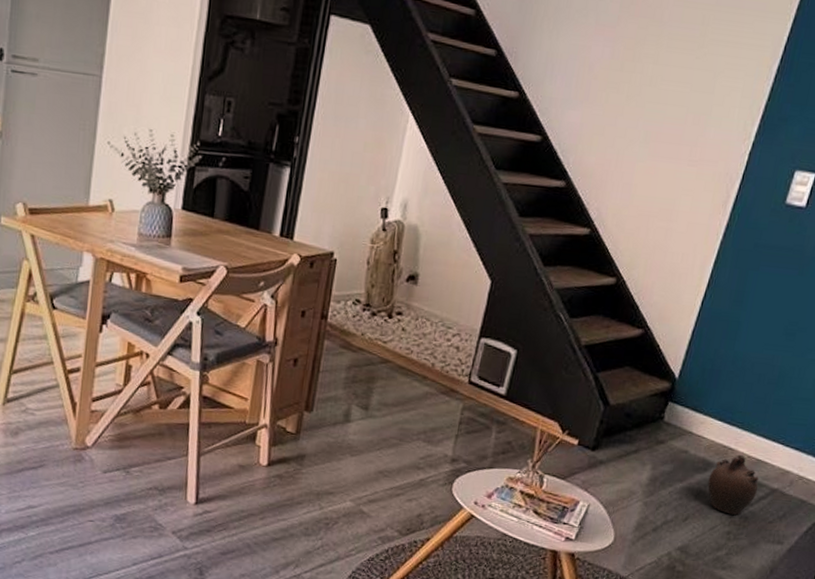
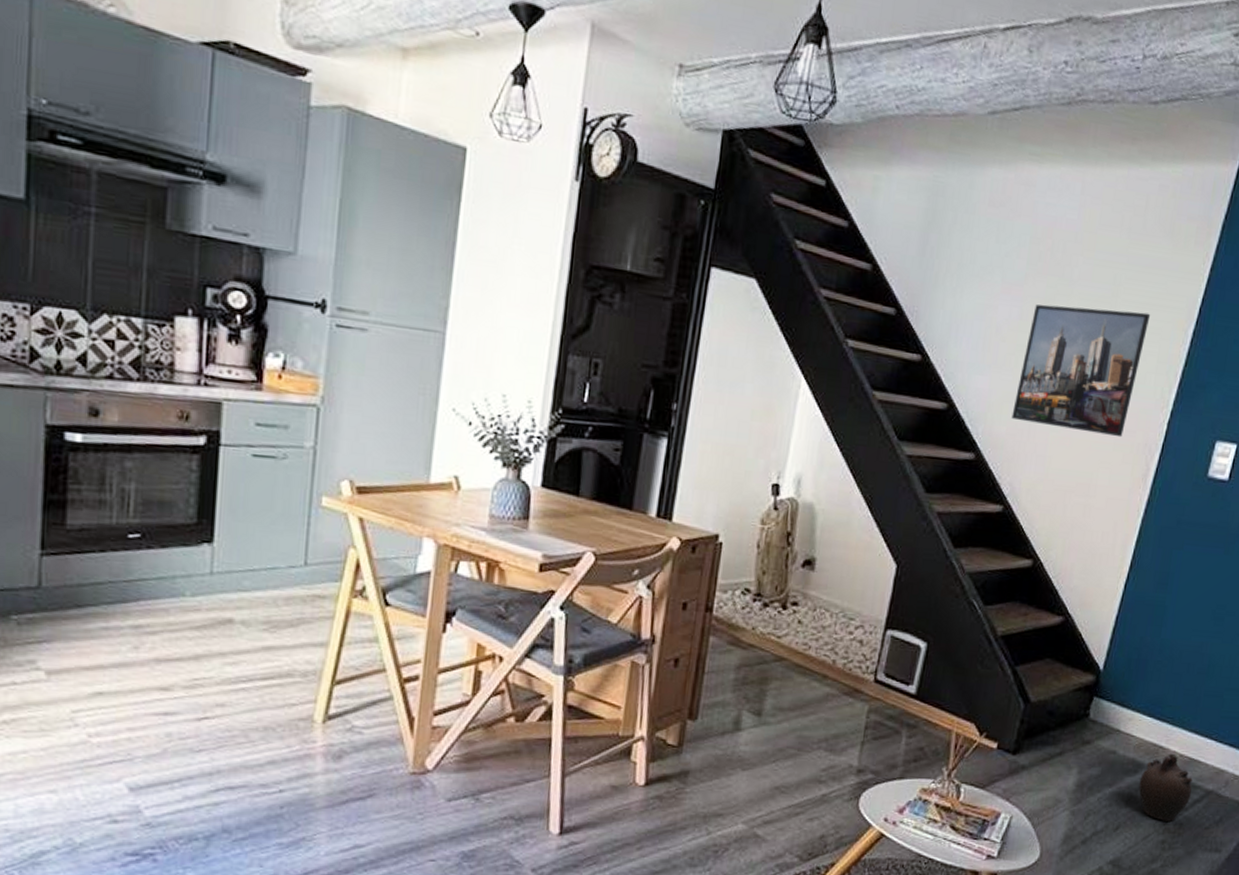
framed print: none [600,44,737,167] -> present [1011,304,1151,438]

